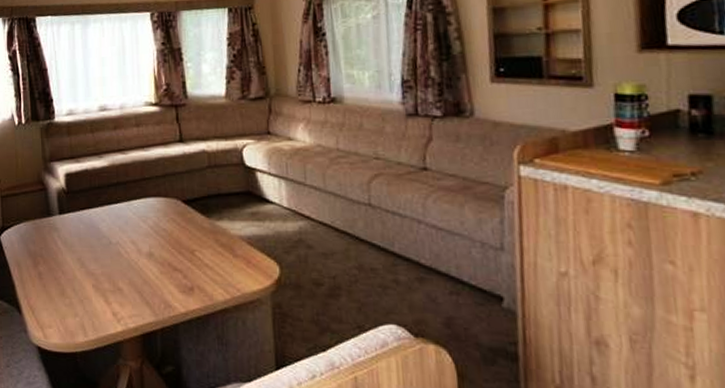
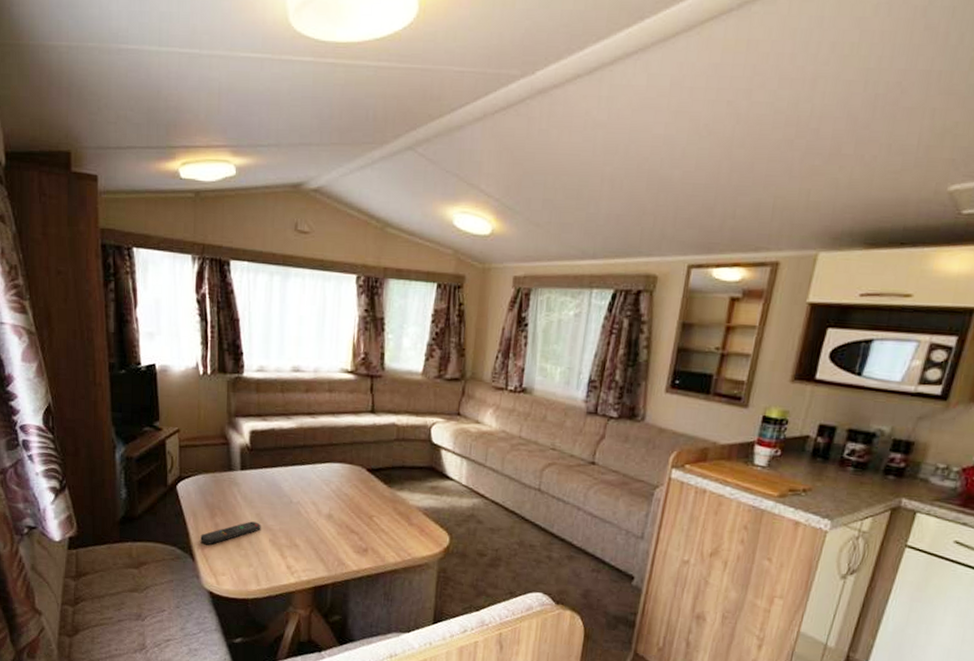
remote control: none [25,267,83,295] -> present [200,521,261,545]

